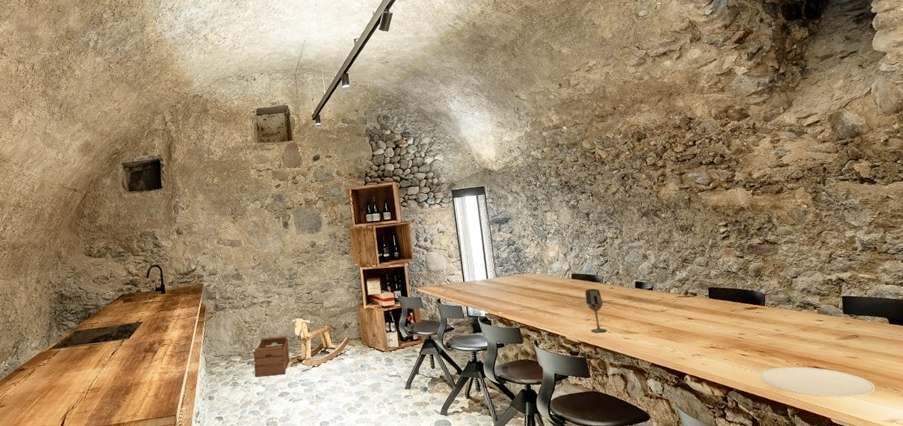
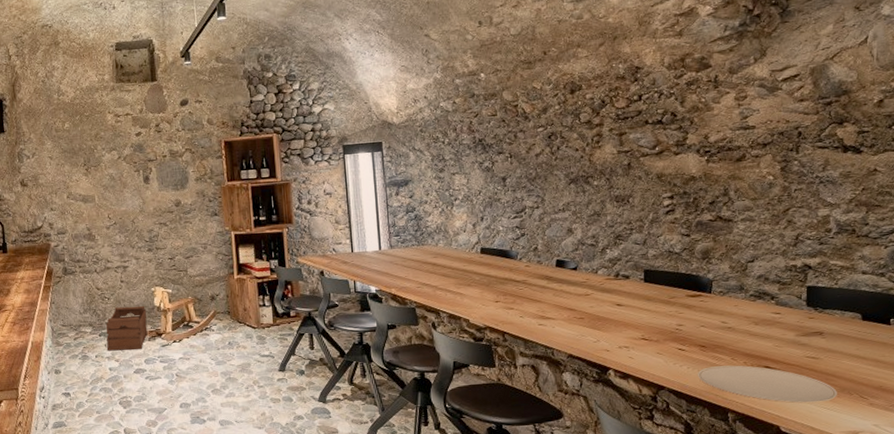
wine glass: present [584,288,607,334] -> none [494,266,519,318]

